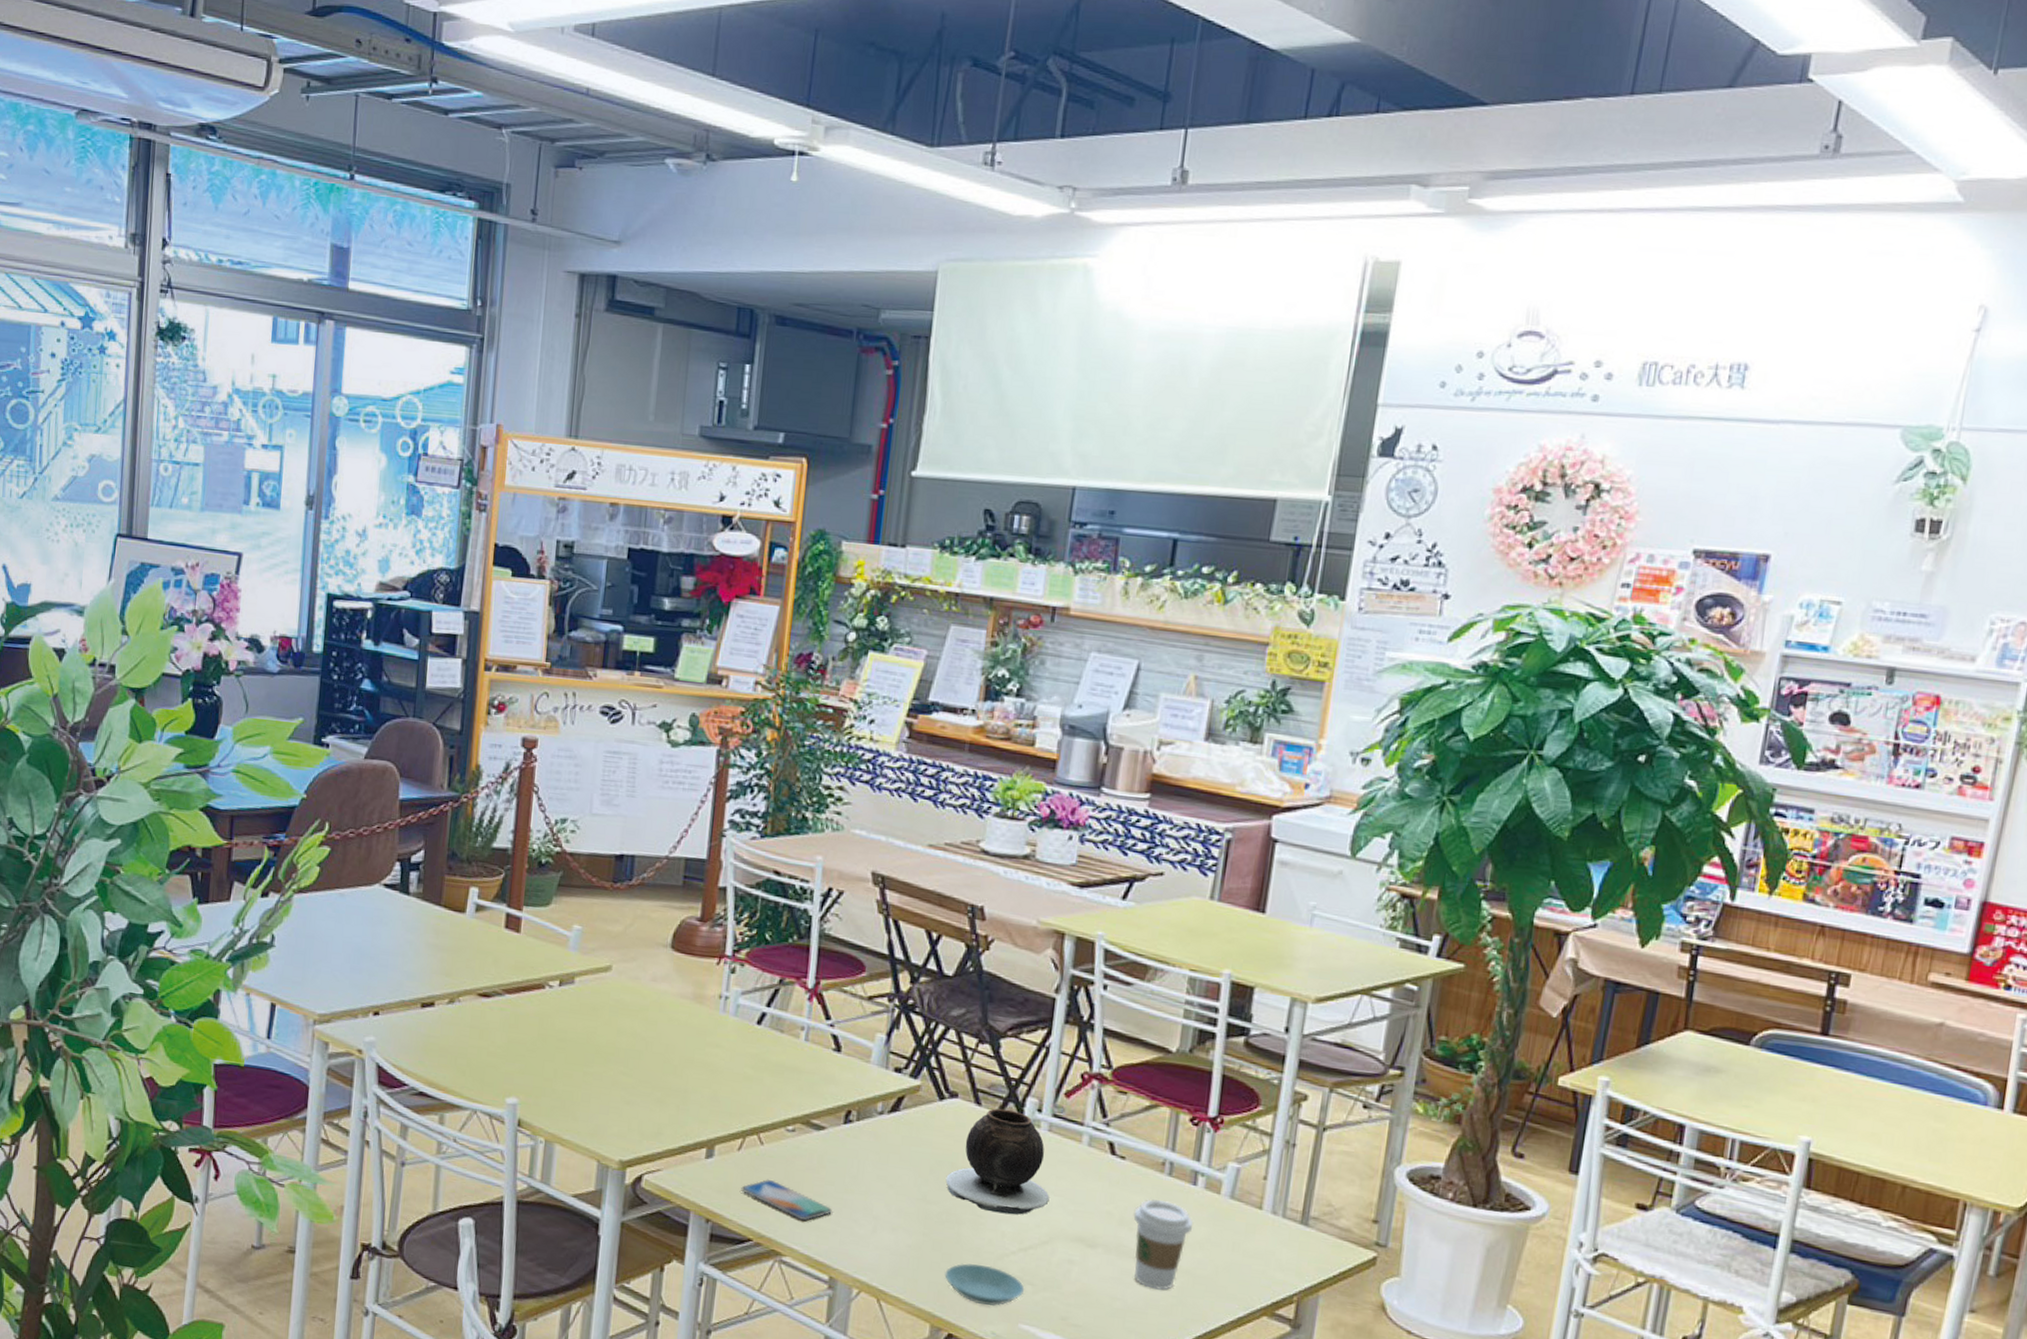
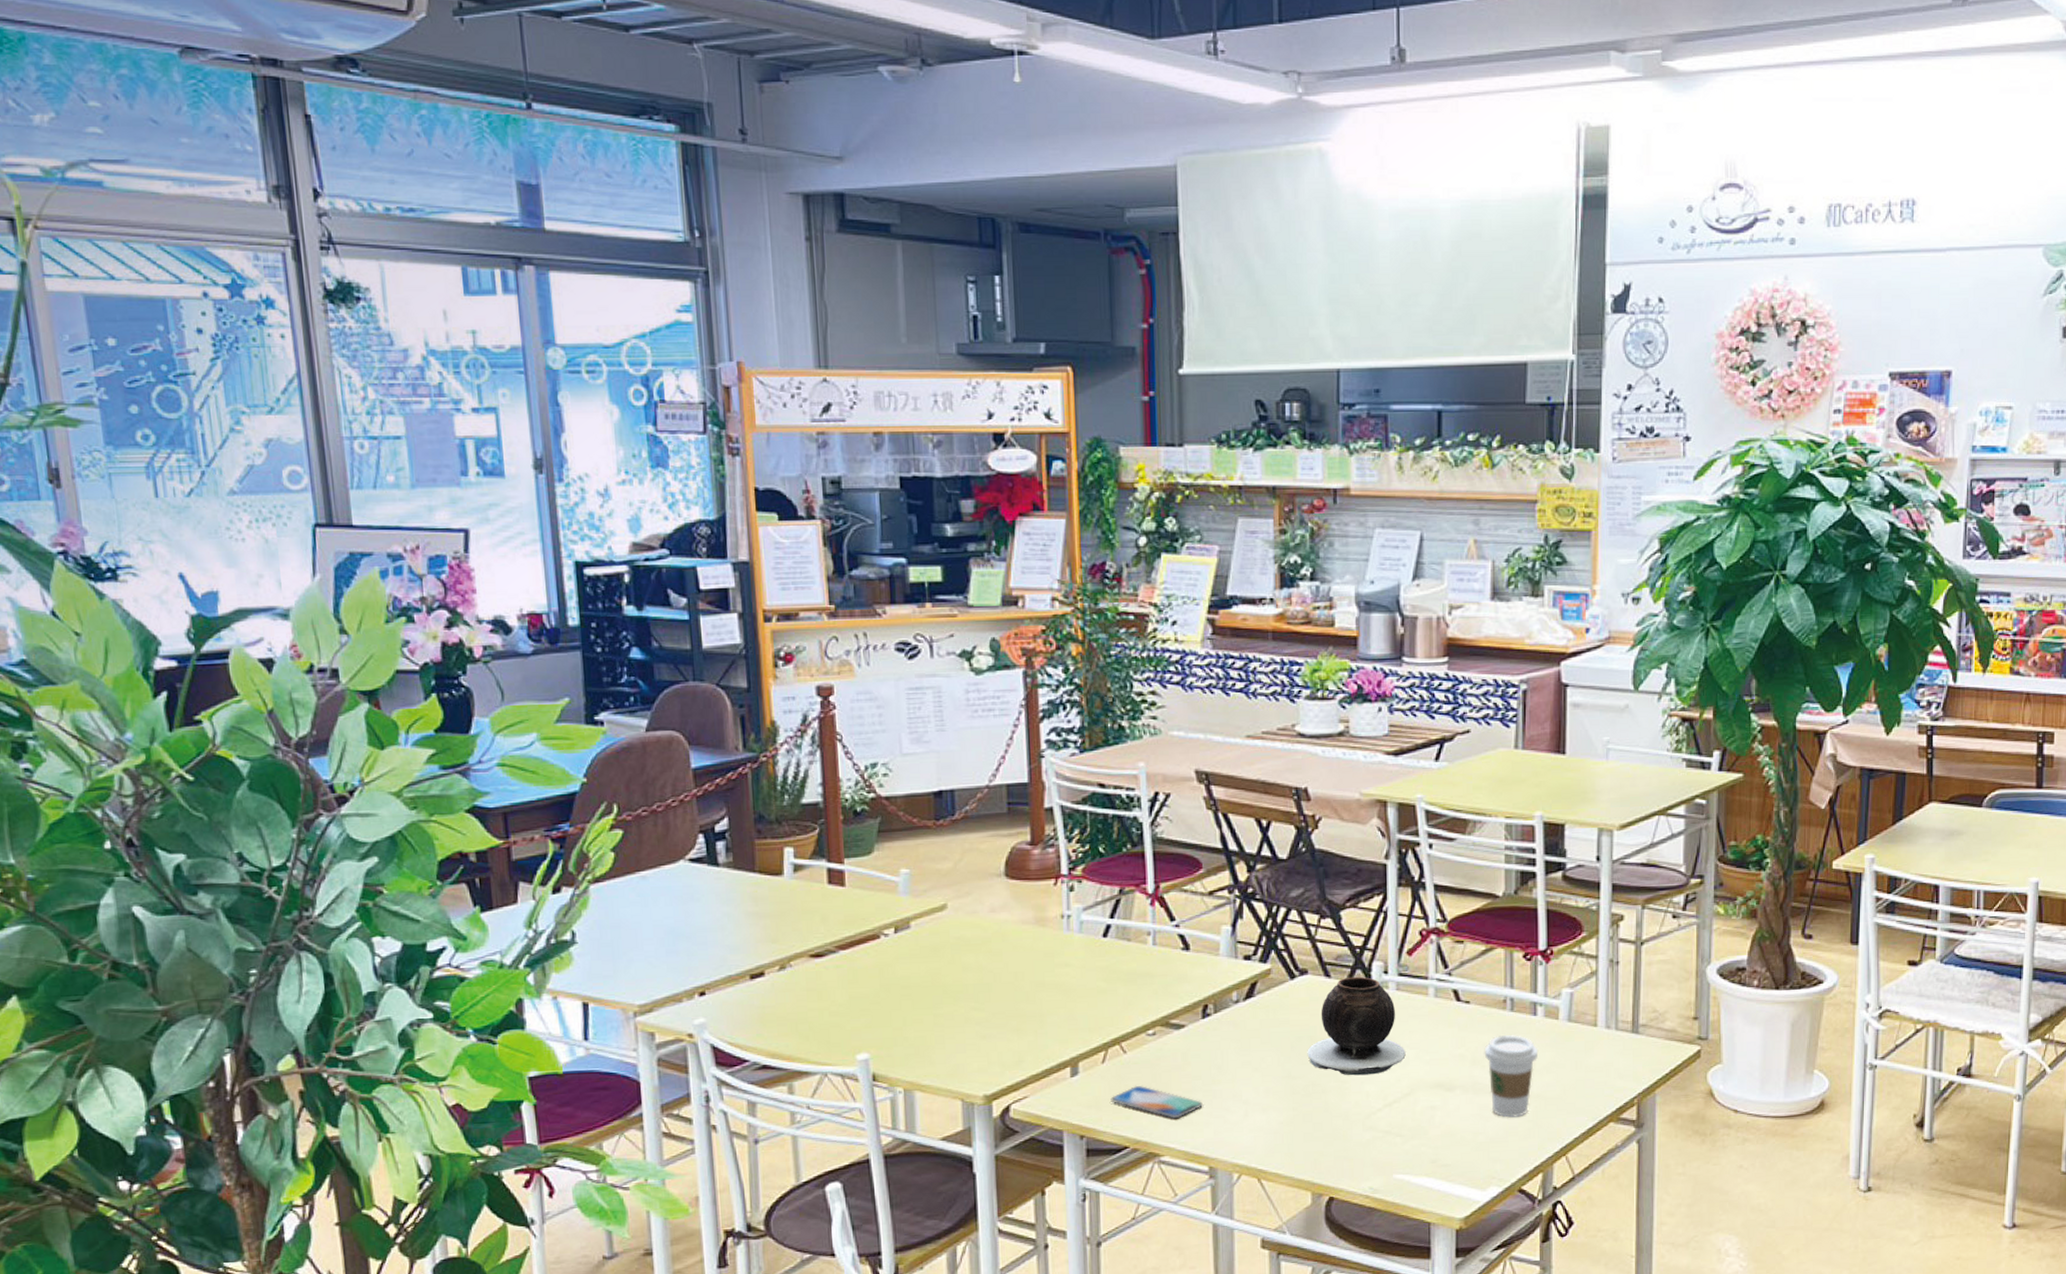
saucer: present [944,1263,1025,1306] -> none [1318,1126,1395,1164]

